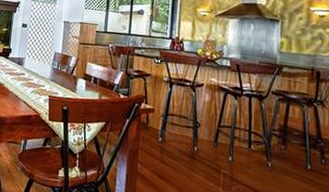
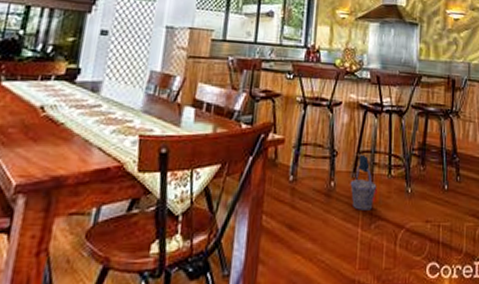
bucket: none [212,128,239,175] -> present [350,154,378,210]

